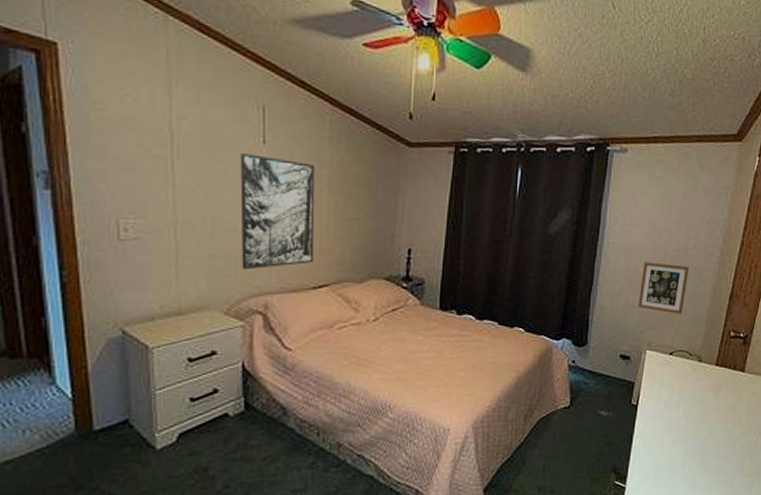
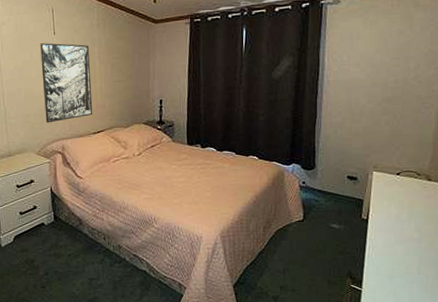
picture frame: present [638,262,690,314] -> none [361,95,411,139]

